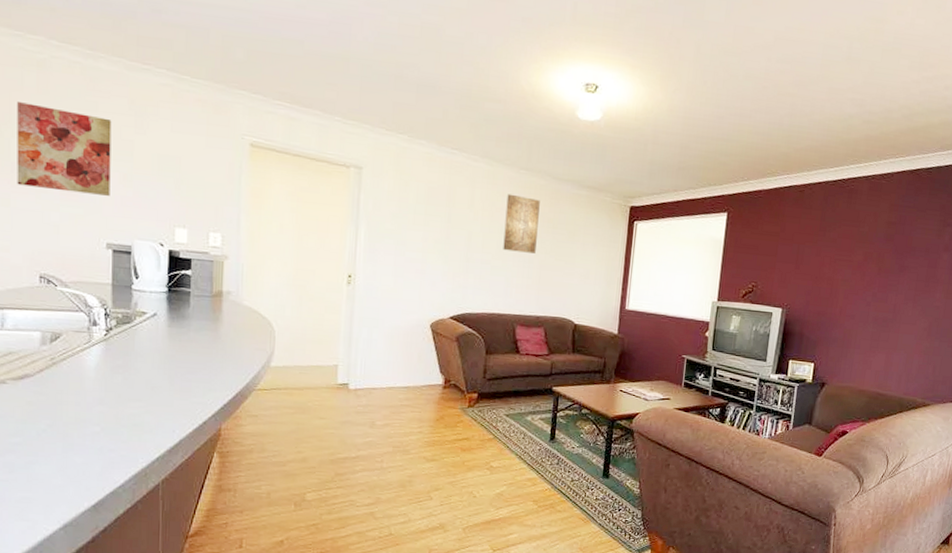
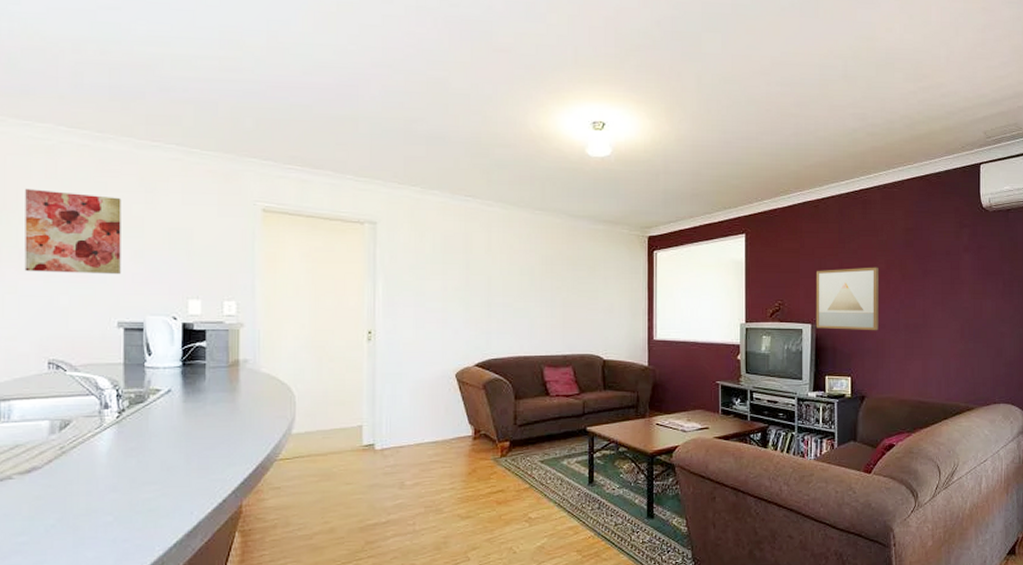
wall art: present [503,193,540,254] -> none [524,235,558,292]
wall art: none [786,256,856,321] -> present [815,267,879,331]

